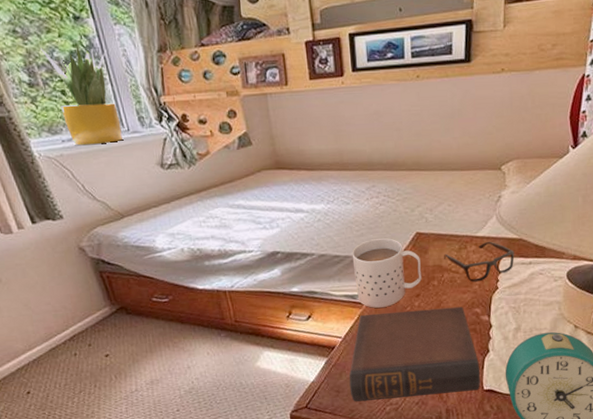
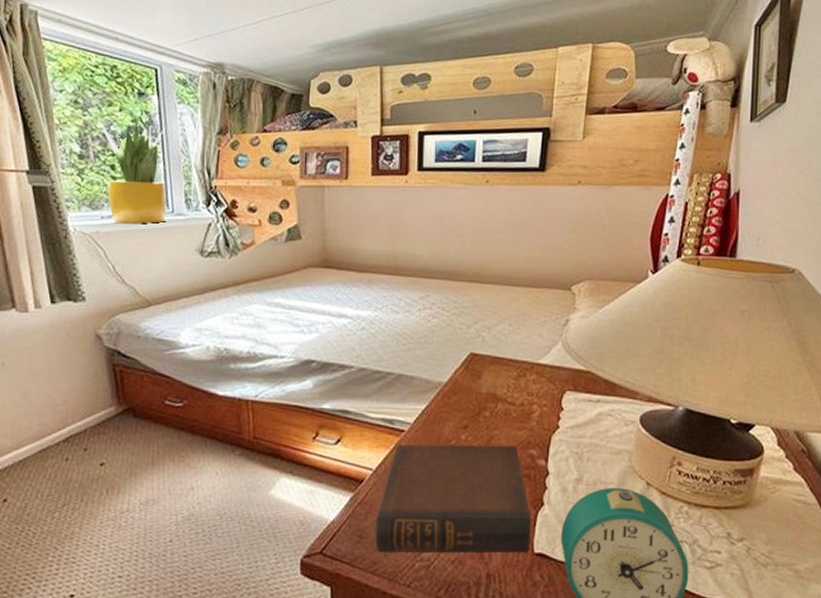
mug: present [352,237,423,309] -> none [395,355,473,439]
eyeglasses: present [443,241,515,282] -> none [498,370,581,418]

